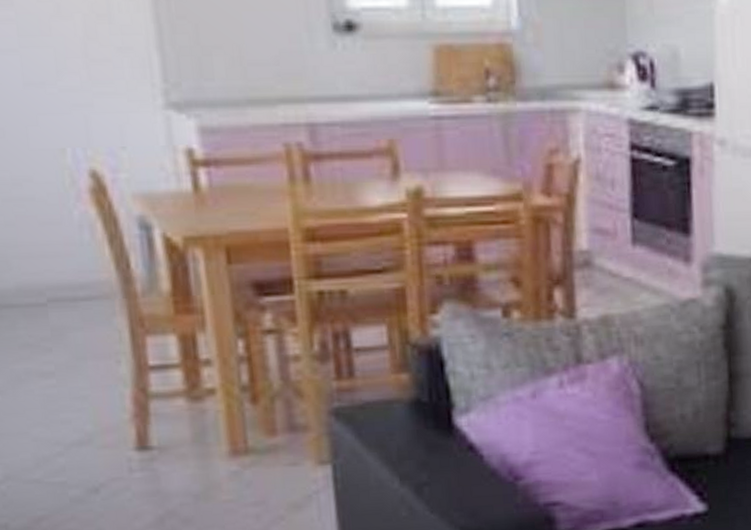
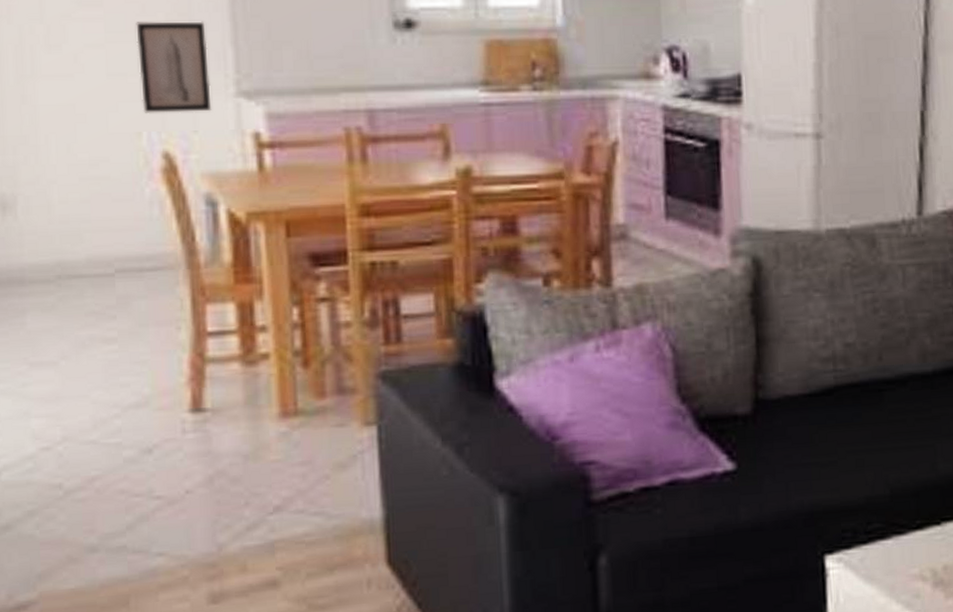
wall art: none [51,23,140,127] -> present [136,21,212,113]

